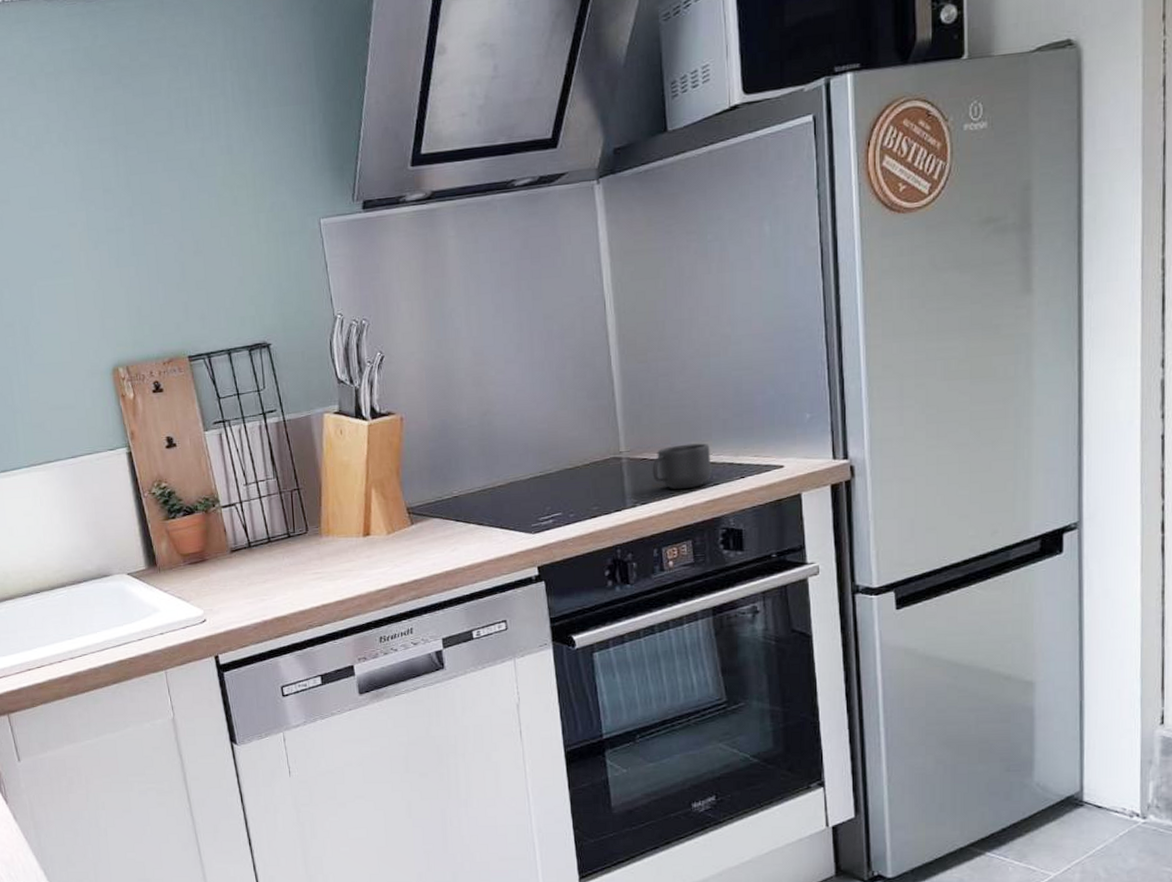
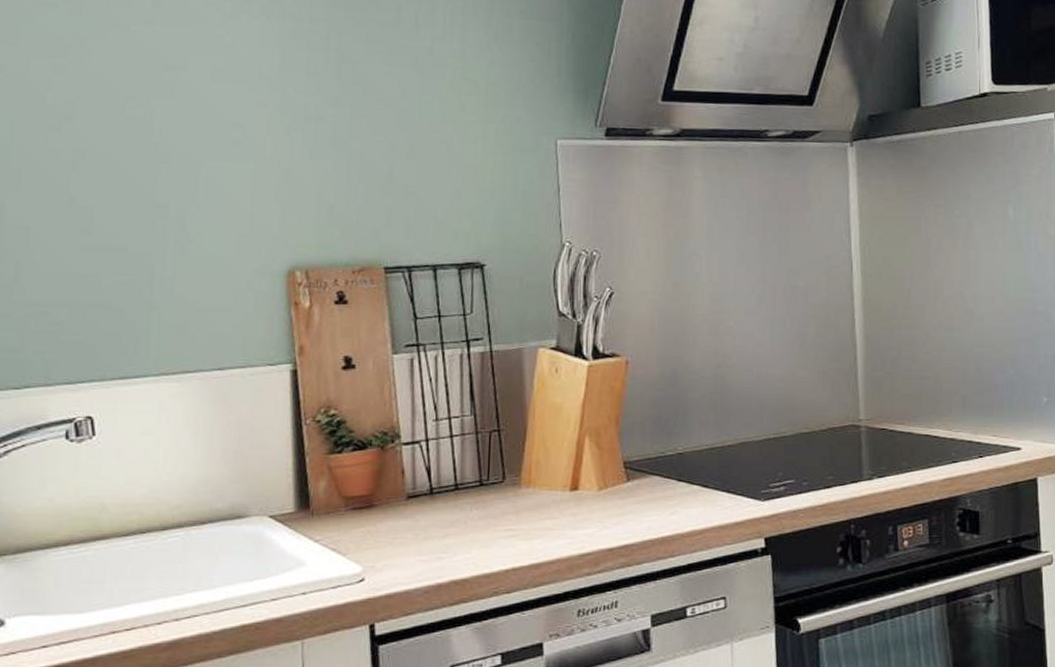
mug: present [652,443,712,490] -> none [891,417,951,465]

